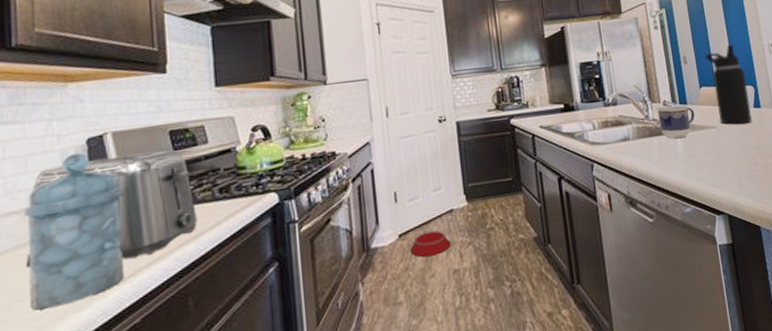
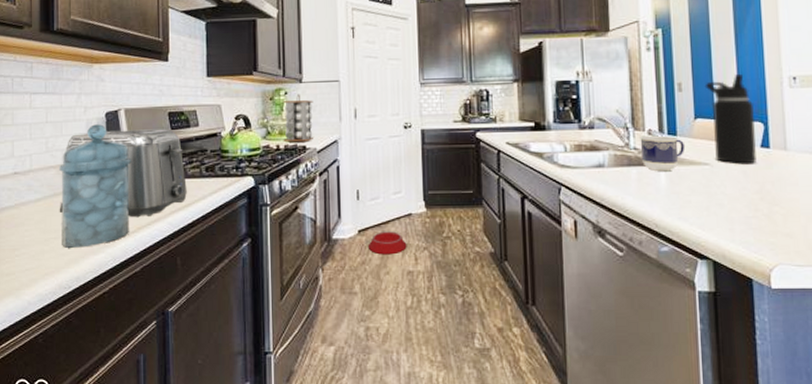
spice rack: none [307,97,343,151] -> present [283,94,313,143]

